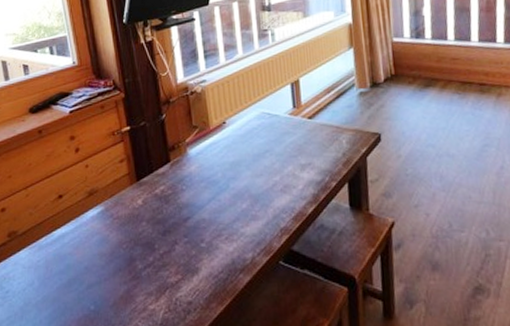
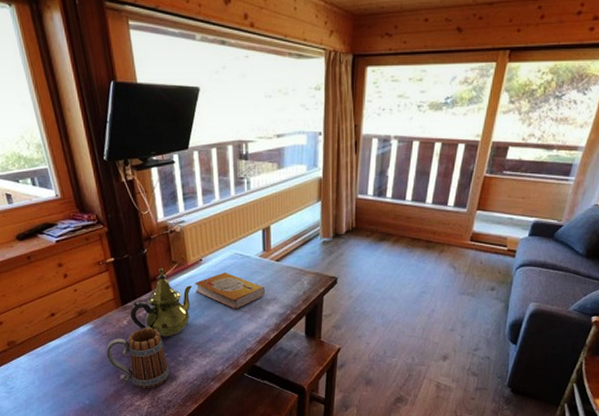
mug: none [117,207,190,287] -> present [106,328,170,389]
teapot: none [146,135,216,218] -> present [130,268,193,337]
book: none [218,135,298,180] -> present [195,272,265,310]

